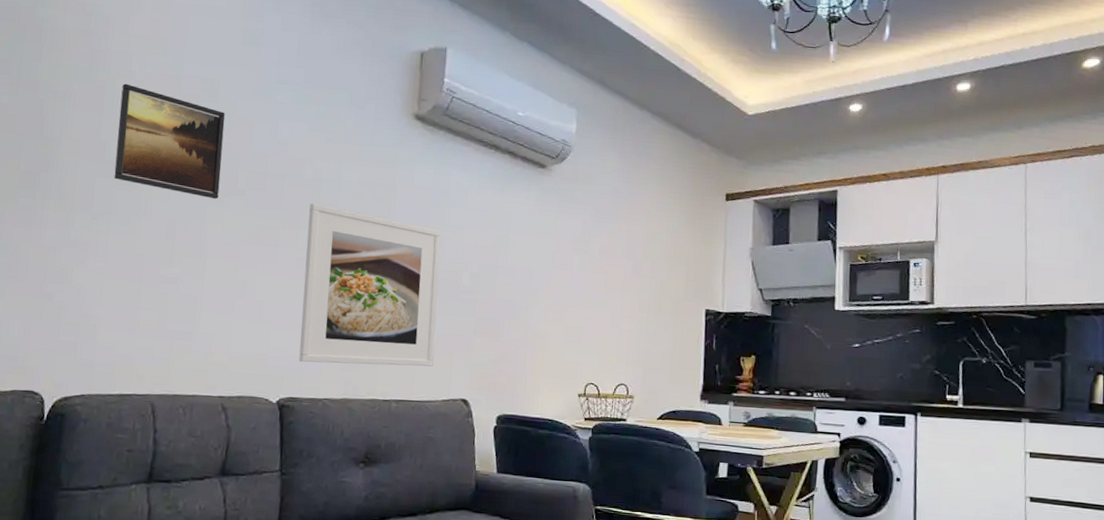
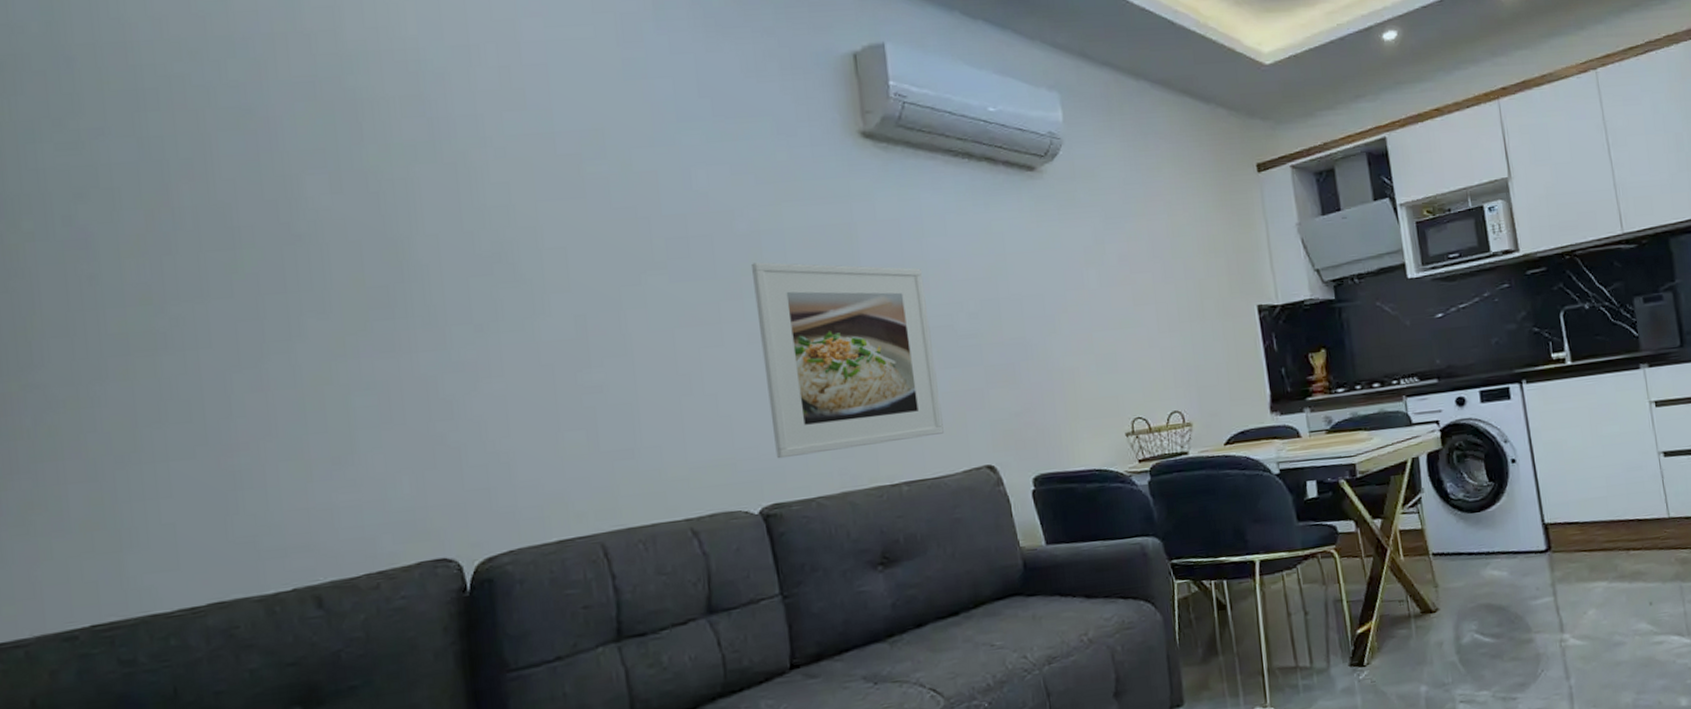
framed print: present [114,83,226,200] -> none [478,154,633,280]

